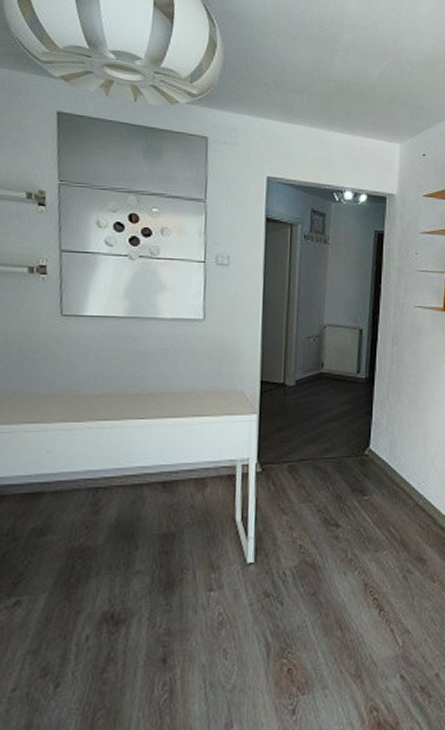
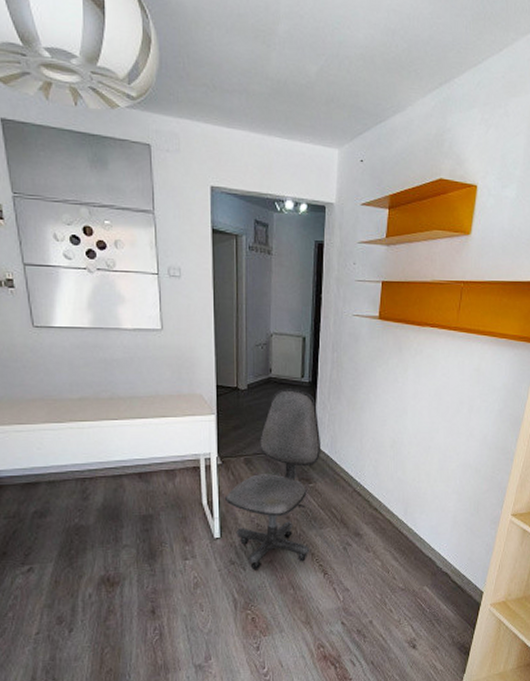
office chair: none [262,385,379,605] -> present [224,388,322,570]

